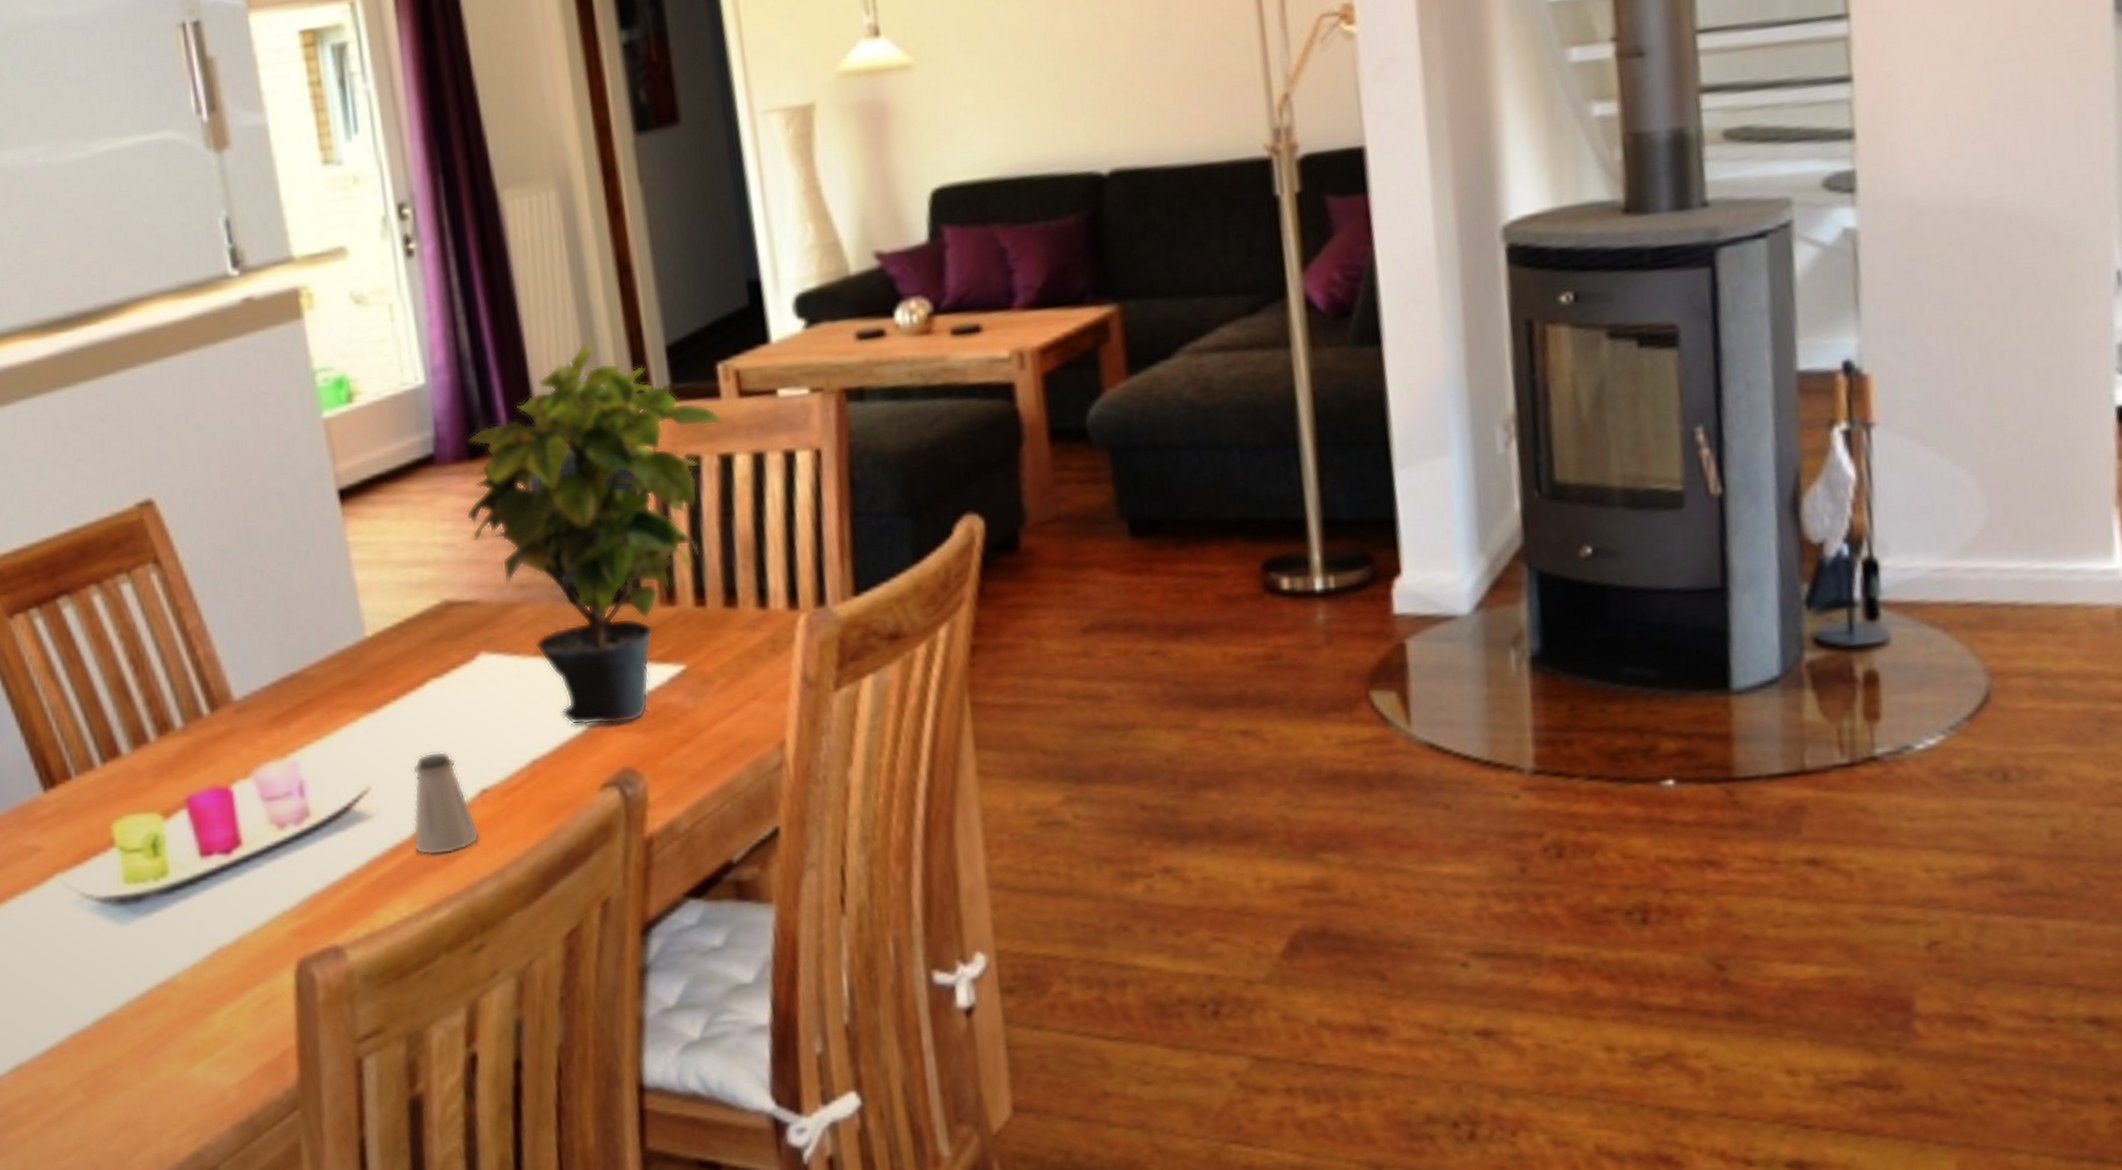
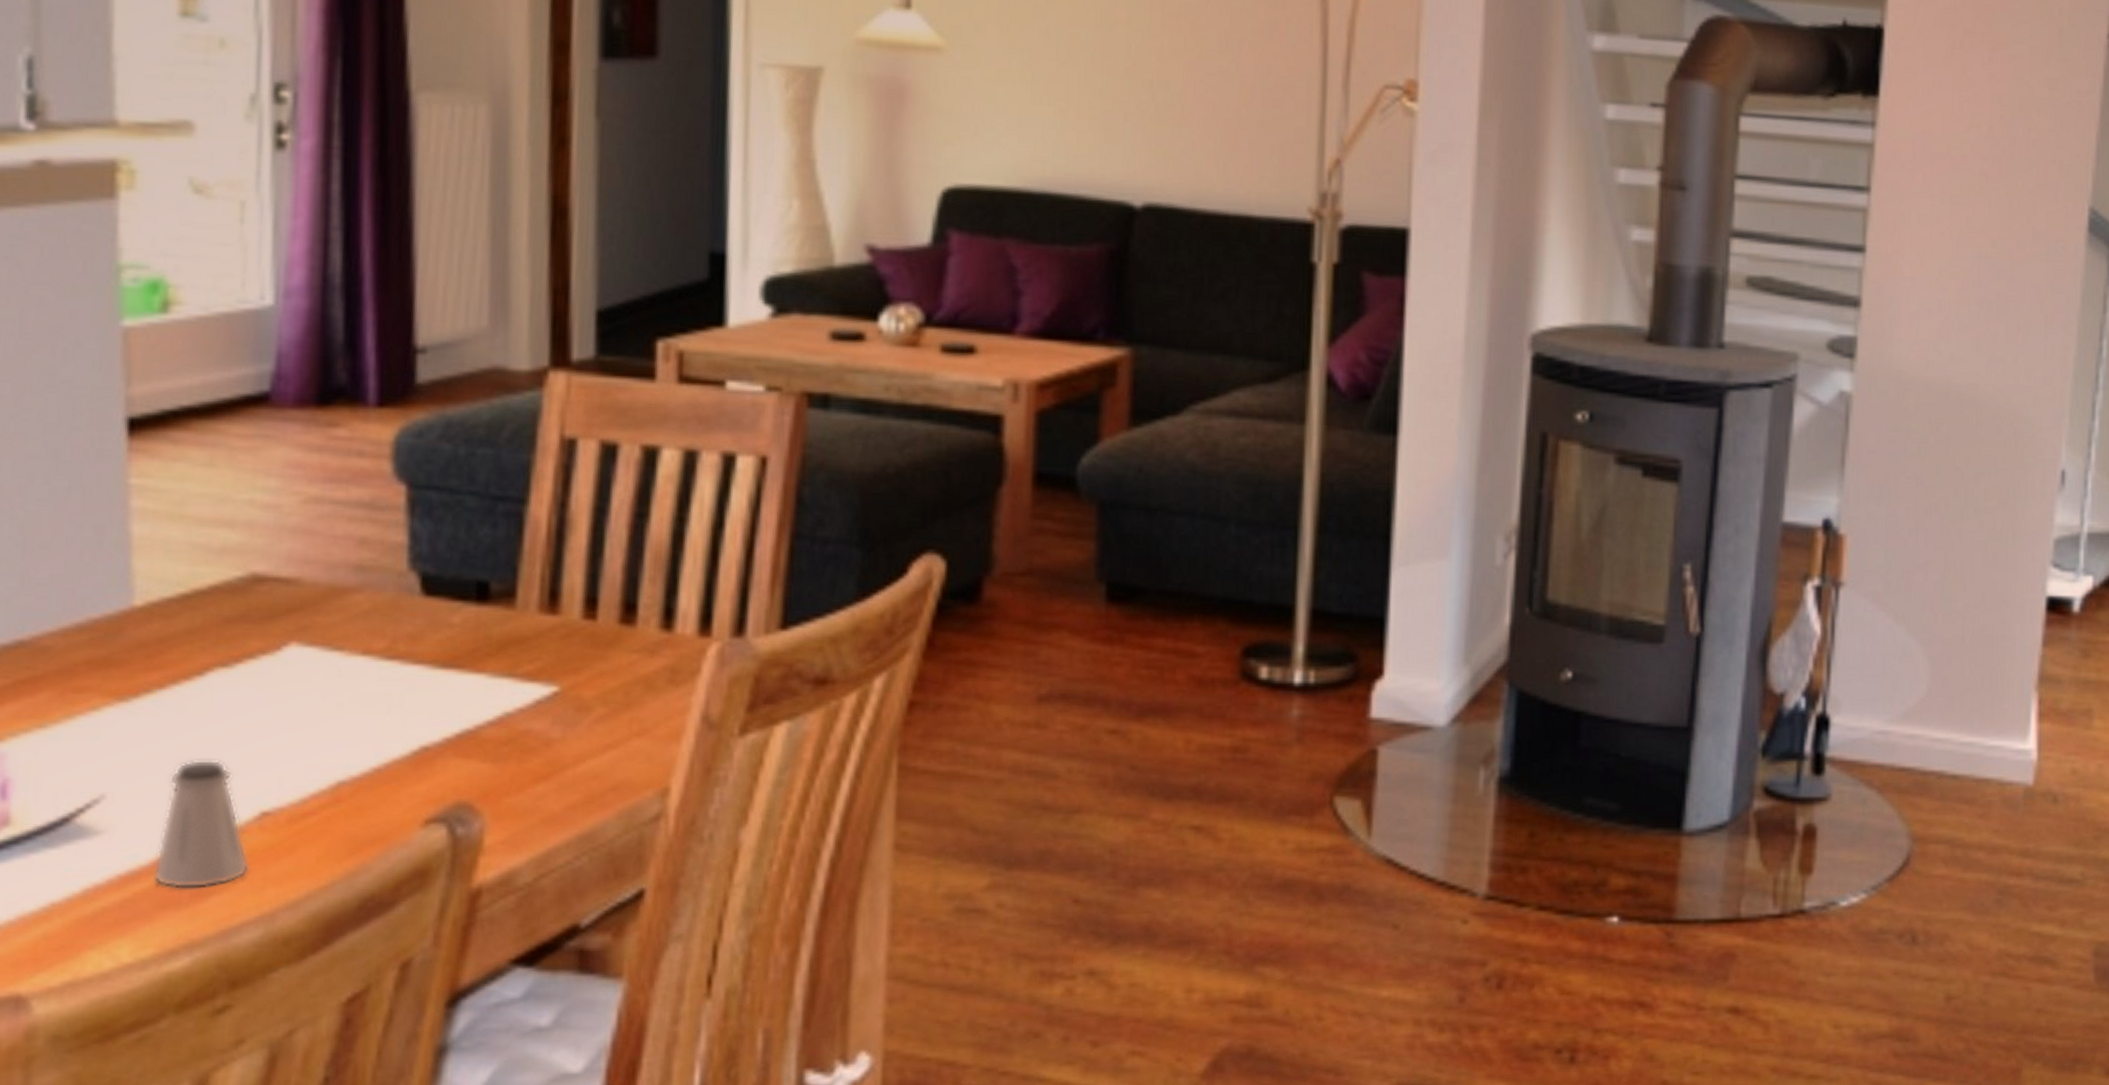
potted plant: present [466,338,724,726] -> none [300,286,655,749]

